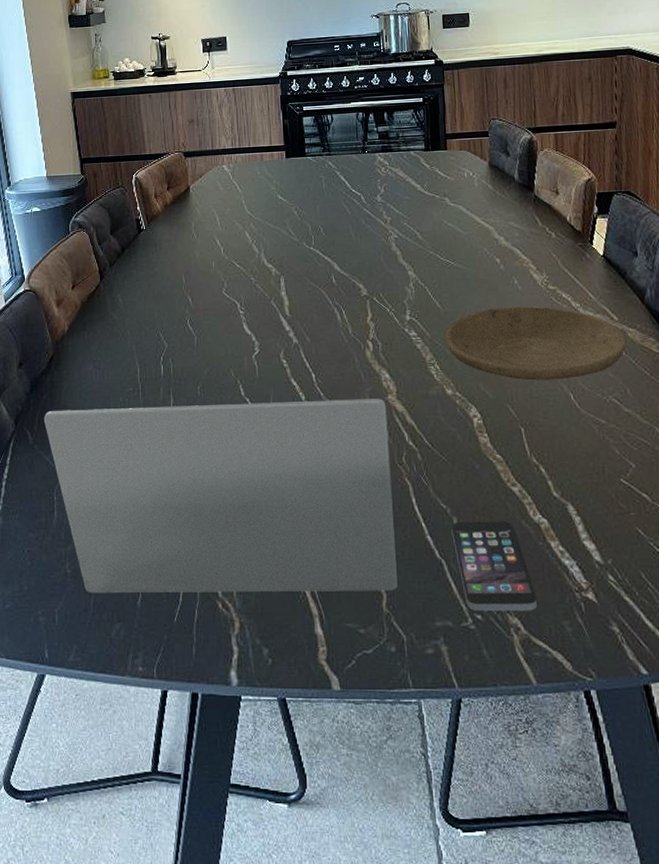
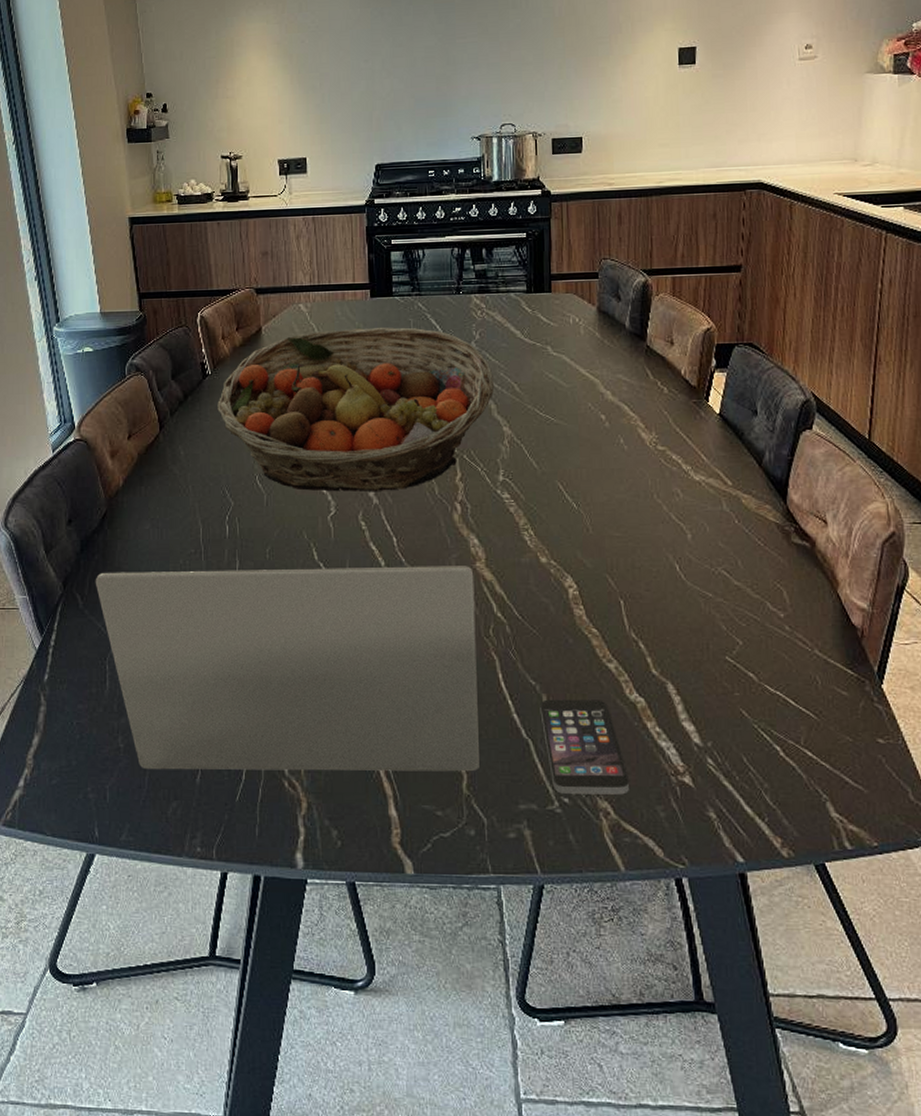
fruit basket: none [151,184,399,333] -> present [217,327,494,492]
plate: present [444,306,627,381] -> none [540,468,740,549]

